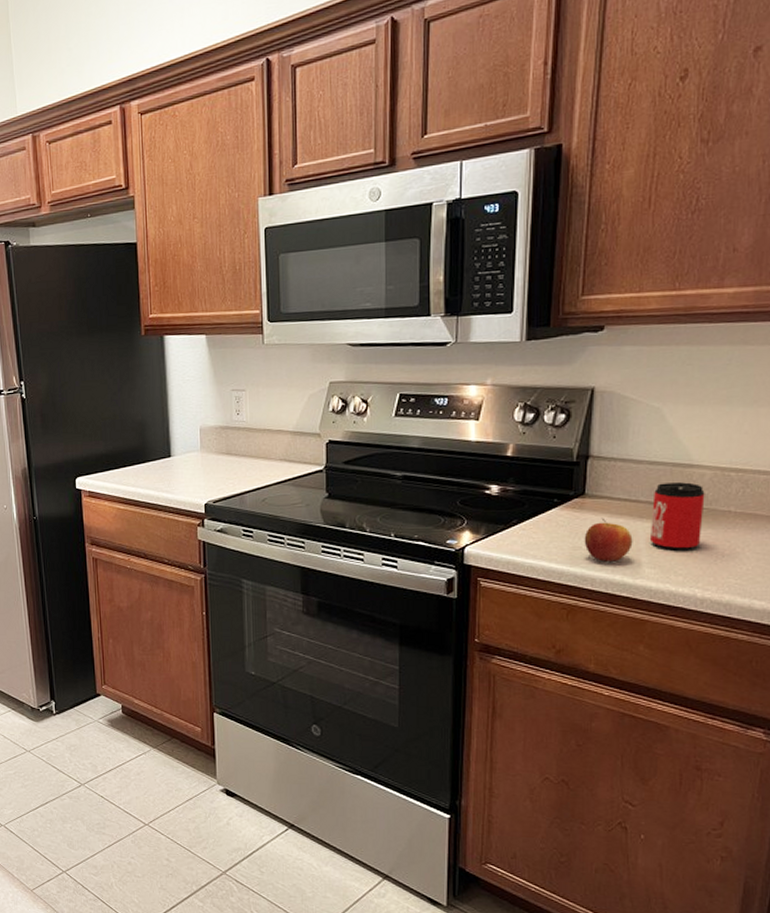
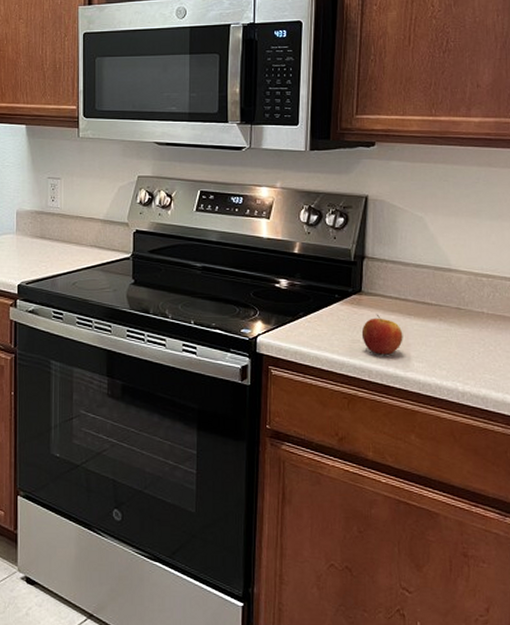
can: present [649,482,705,551] -> none [417,284,462,347]

